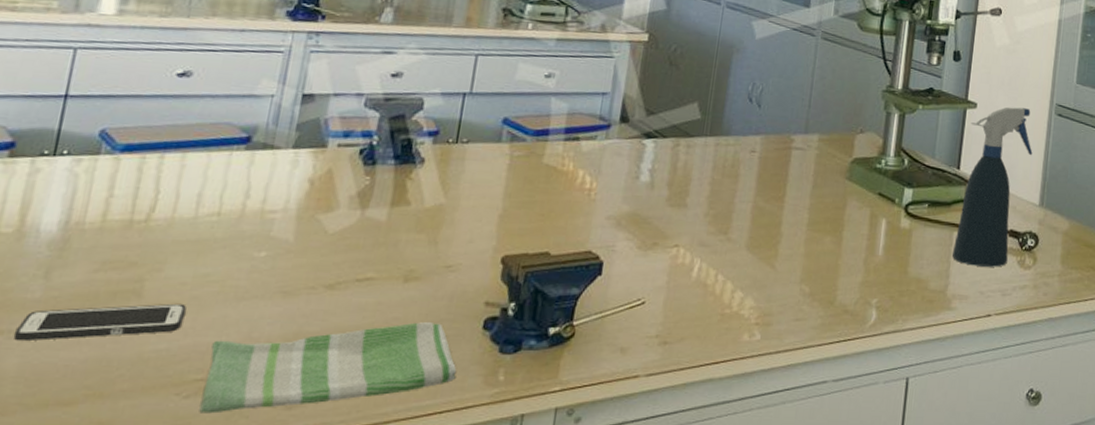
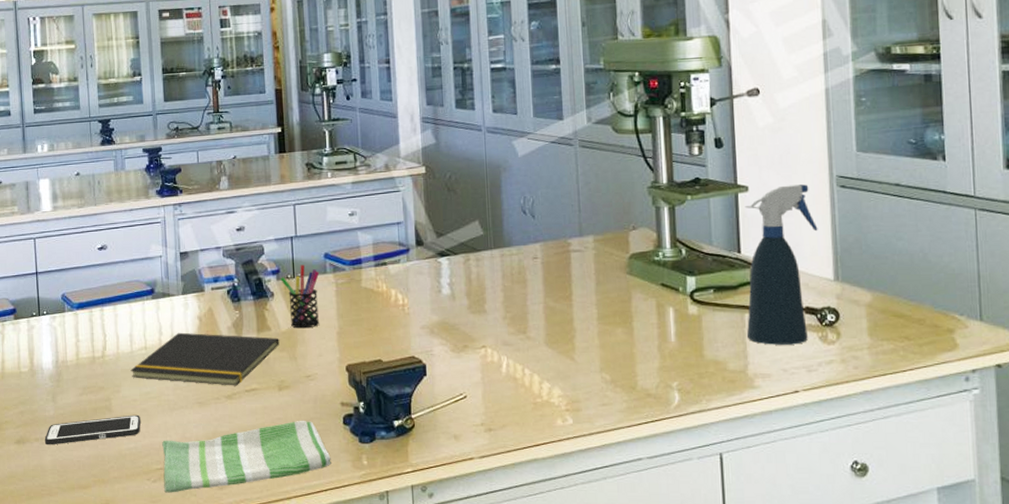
notepad: none [187,197,419,273] -> present [130,332,280,386]
pen holder: none [437,128,492,207] -> present [280,265,320,329]

